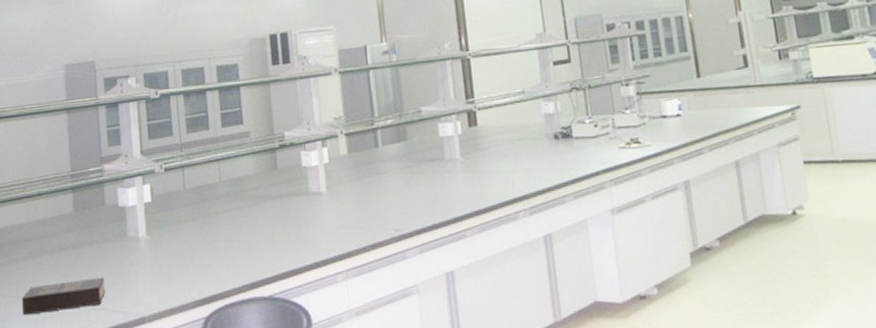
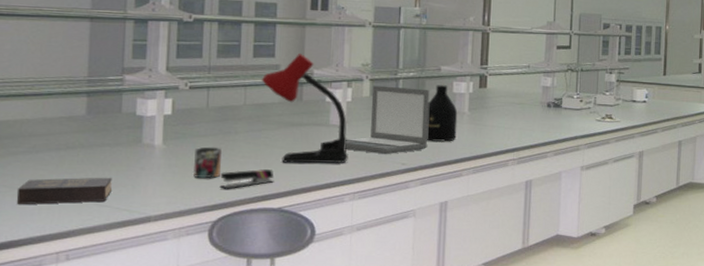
mug: none [178,232,207,270] -> present [193,146,222,179]
stapler: none [207,252,261,279] -> present [219,169,274,189]
desk lamp: none [233,115,335,243] -> present [261,53,349,164]
laptop: none [329,137,421,222] -> present [345,85,430,155]
bottle: none [413,129,452,199] -> present [426,85,458,142]

